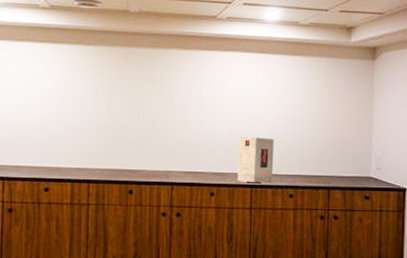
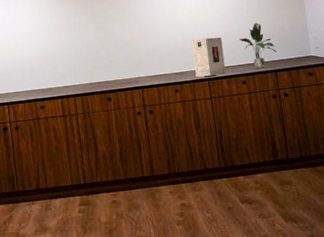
potted plant: none [295,128,334,183] -> present [240,22,277,69]

